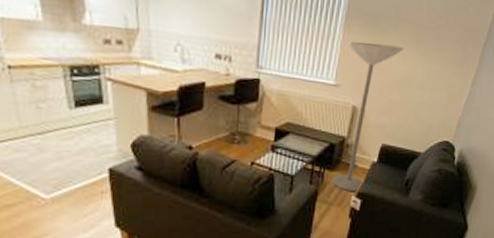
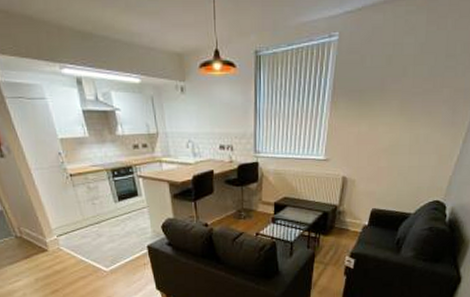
floor lamp: present [331,41,405,192] -> none [326,116,391,253]

